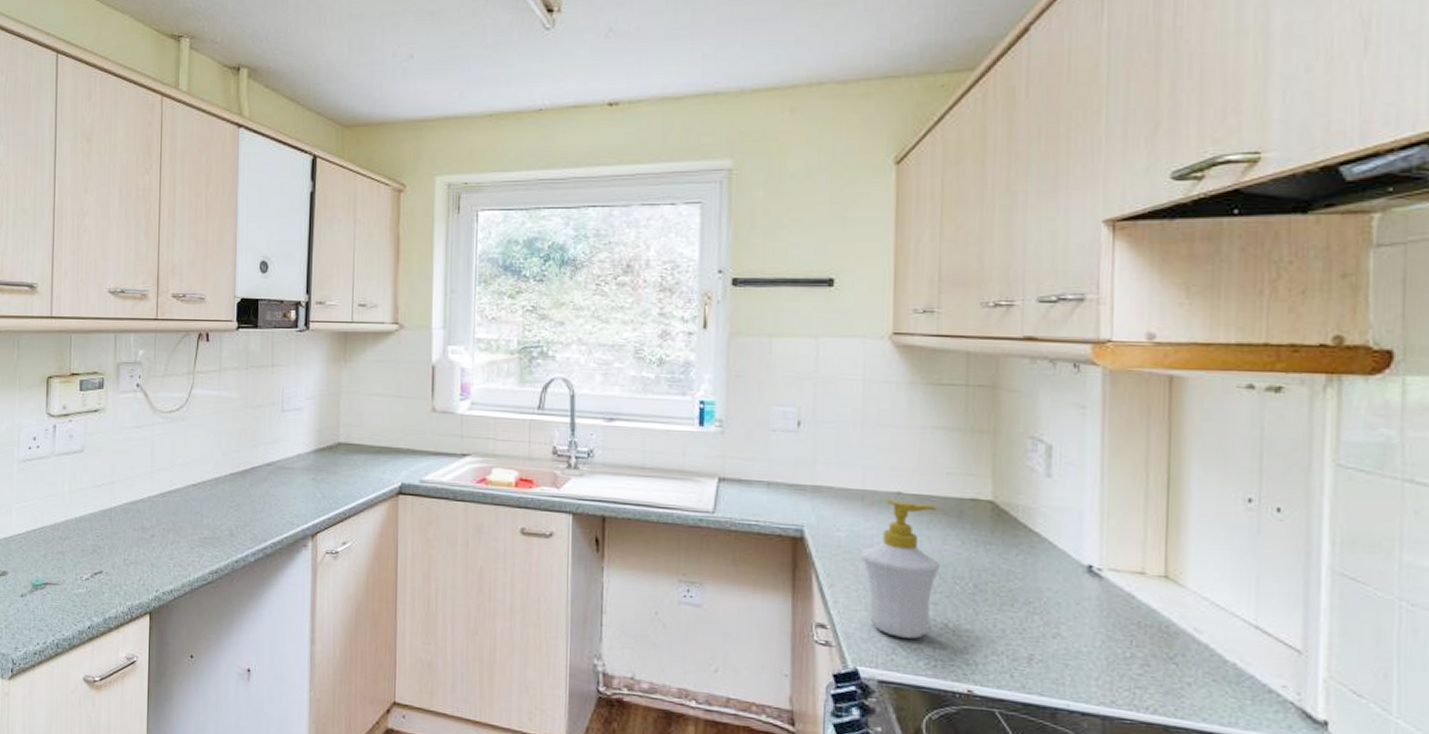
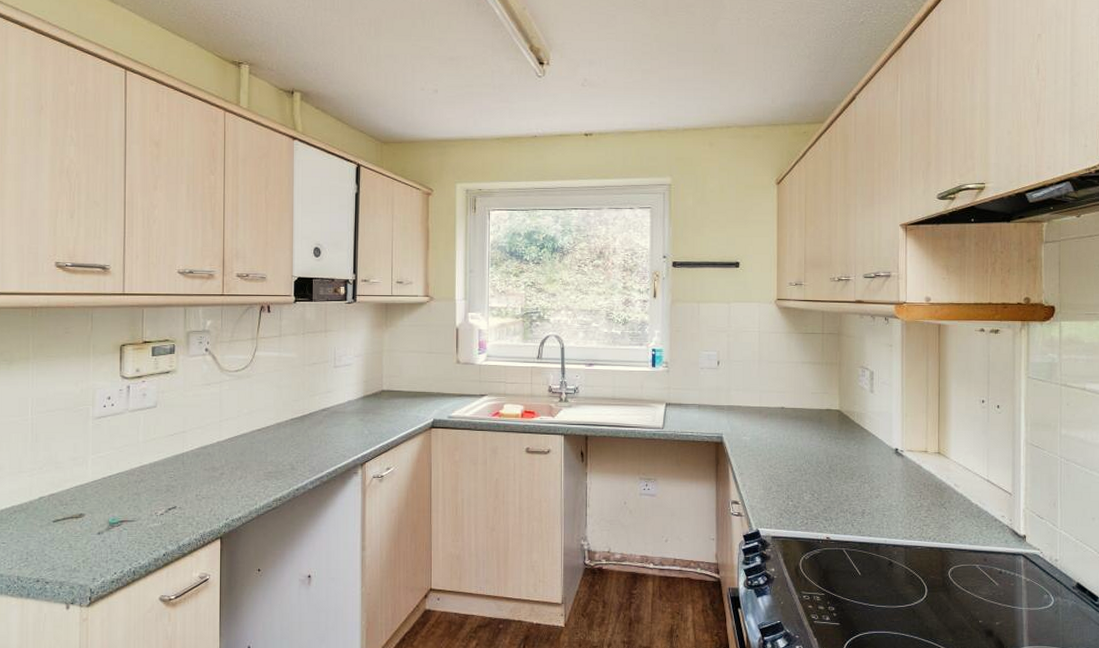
soap bottle: present [861,499,941,639] -> none [760,412,809,506]

